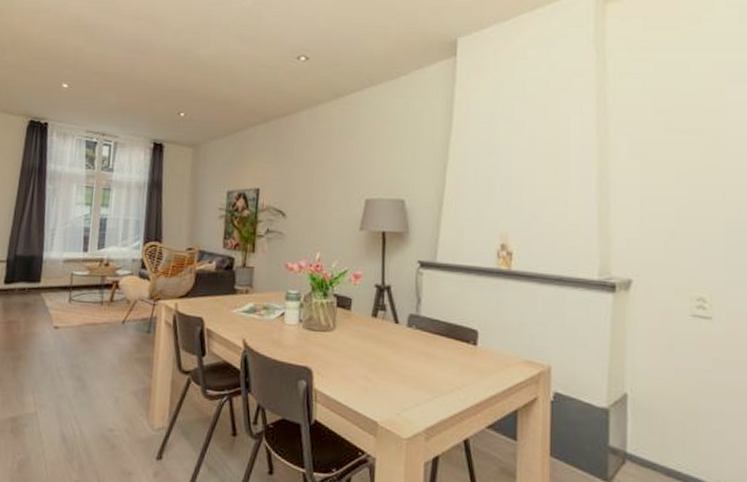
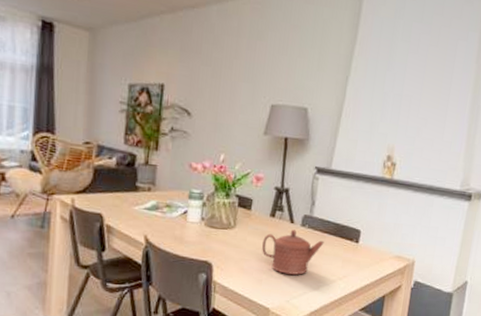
teapot: none [365,331,436,383] -> present [262,229,324,275]

